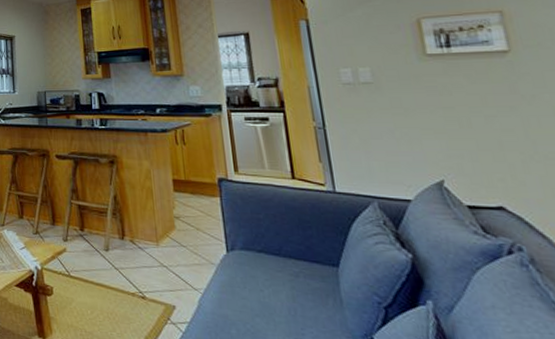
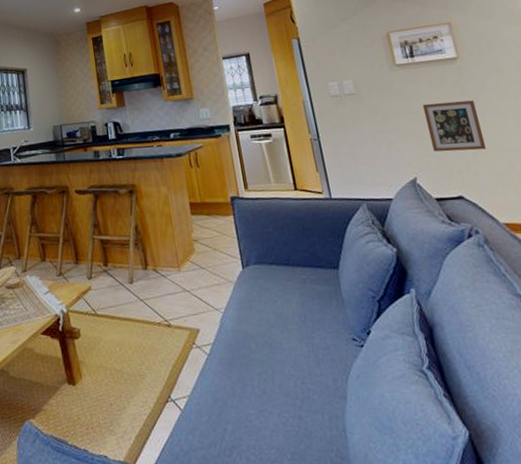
picture frame: none [457,99,541,157] -> present [422,100,487,152]

